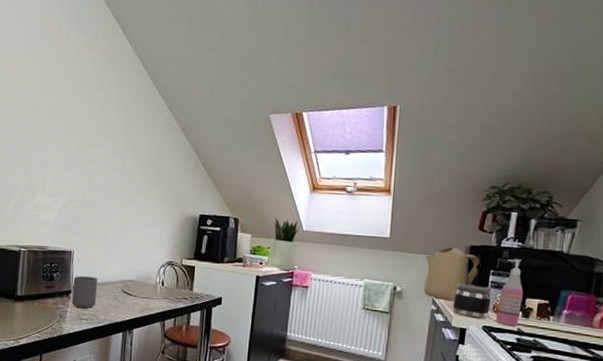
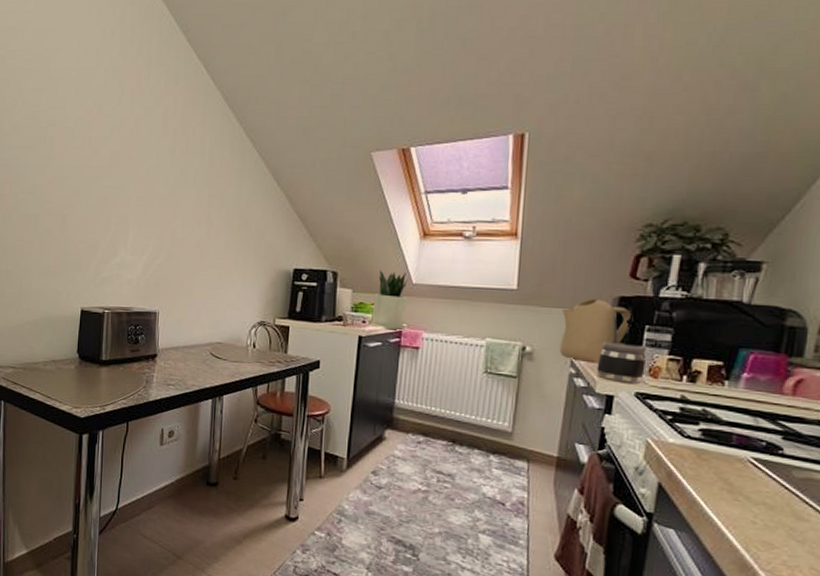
cup: present [71,275,98,308] -> none [157,338,185,373]
soap dispenser: present [495,259,524,327] -> none [651,311,689,393]

